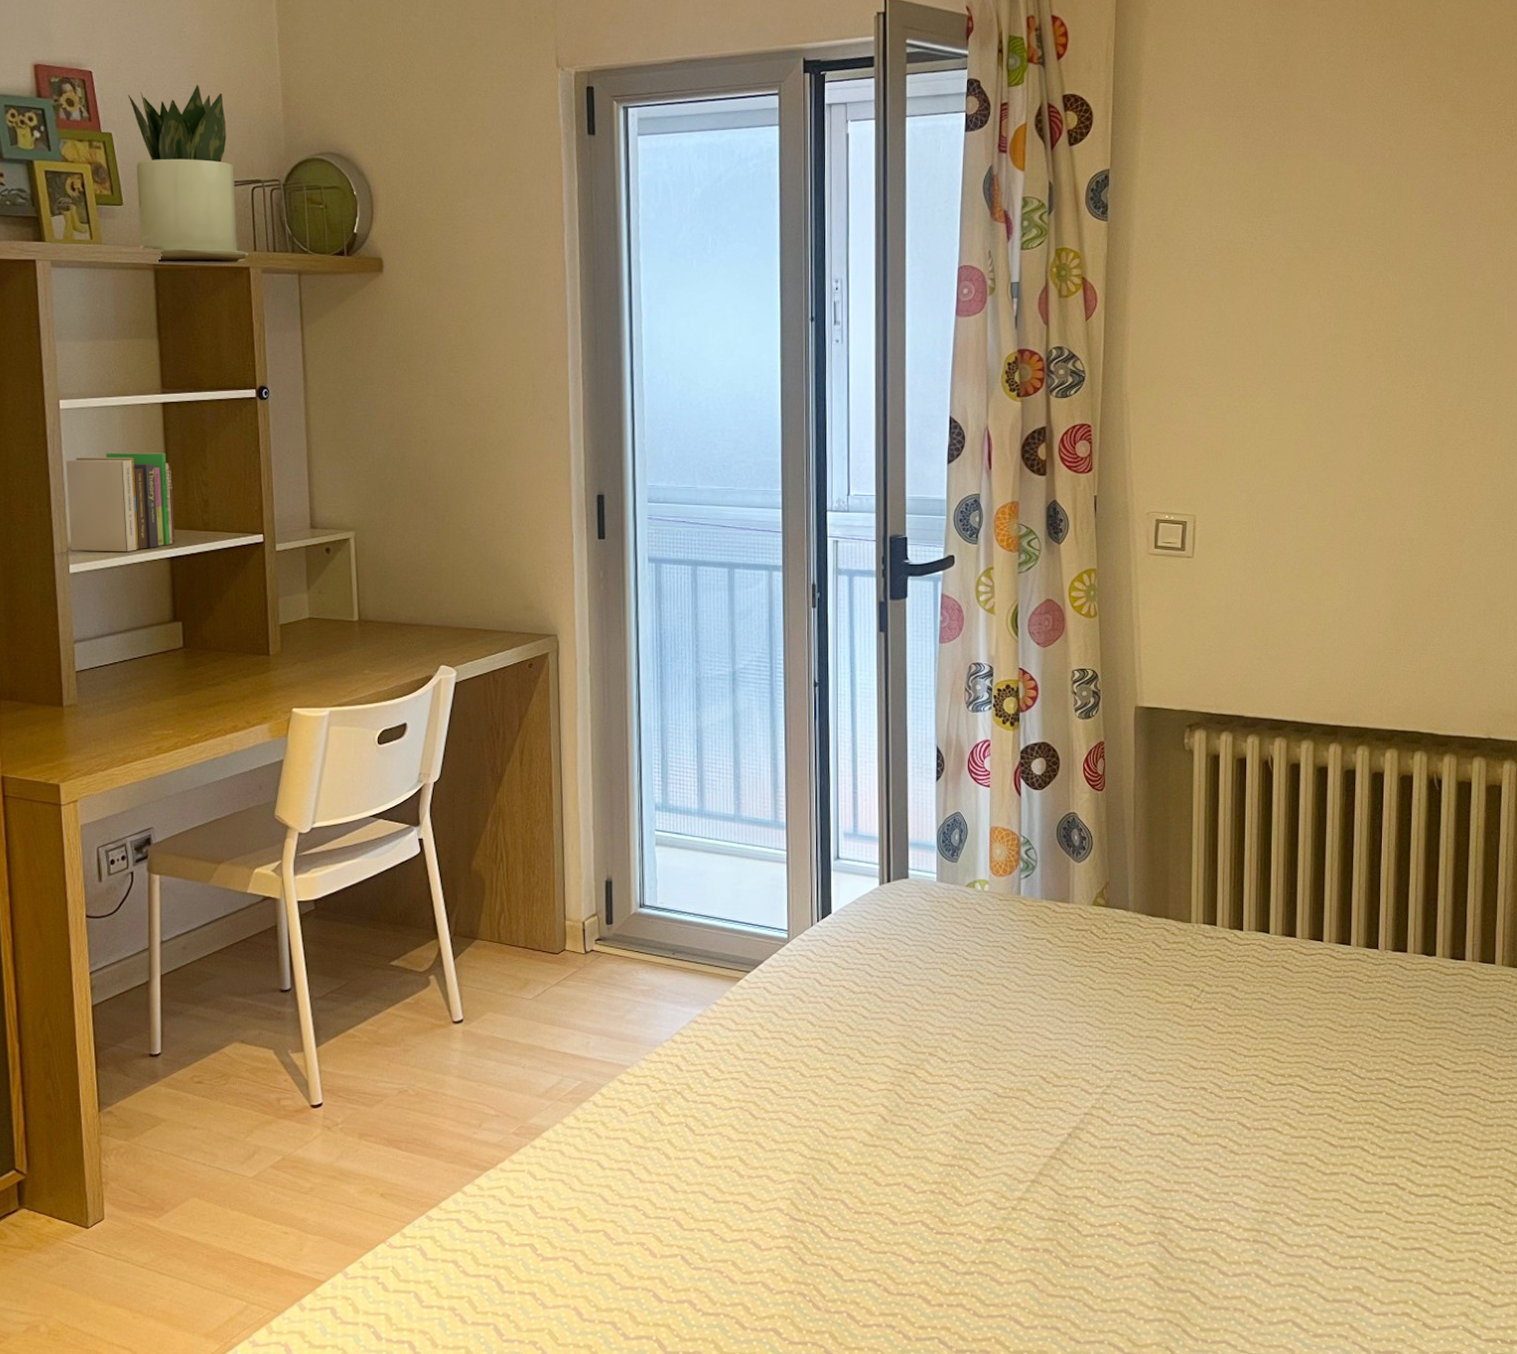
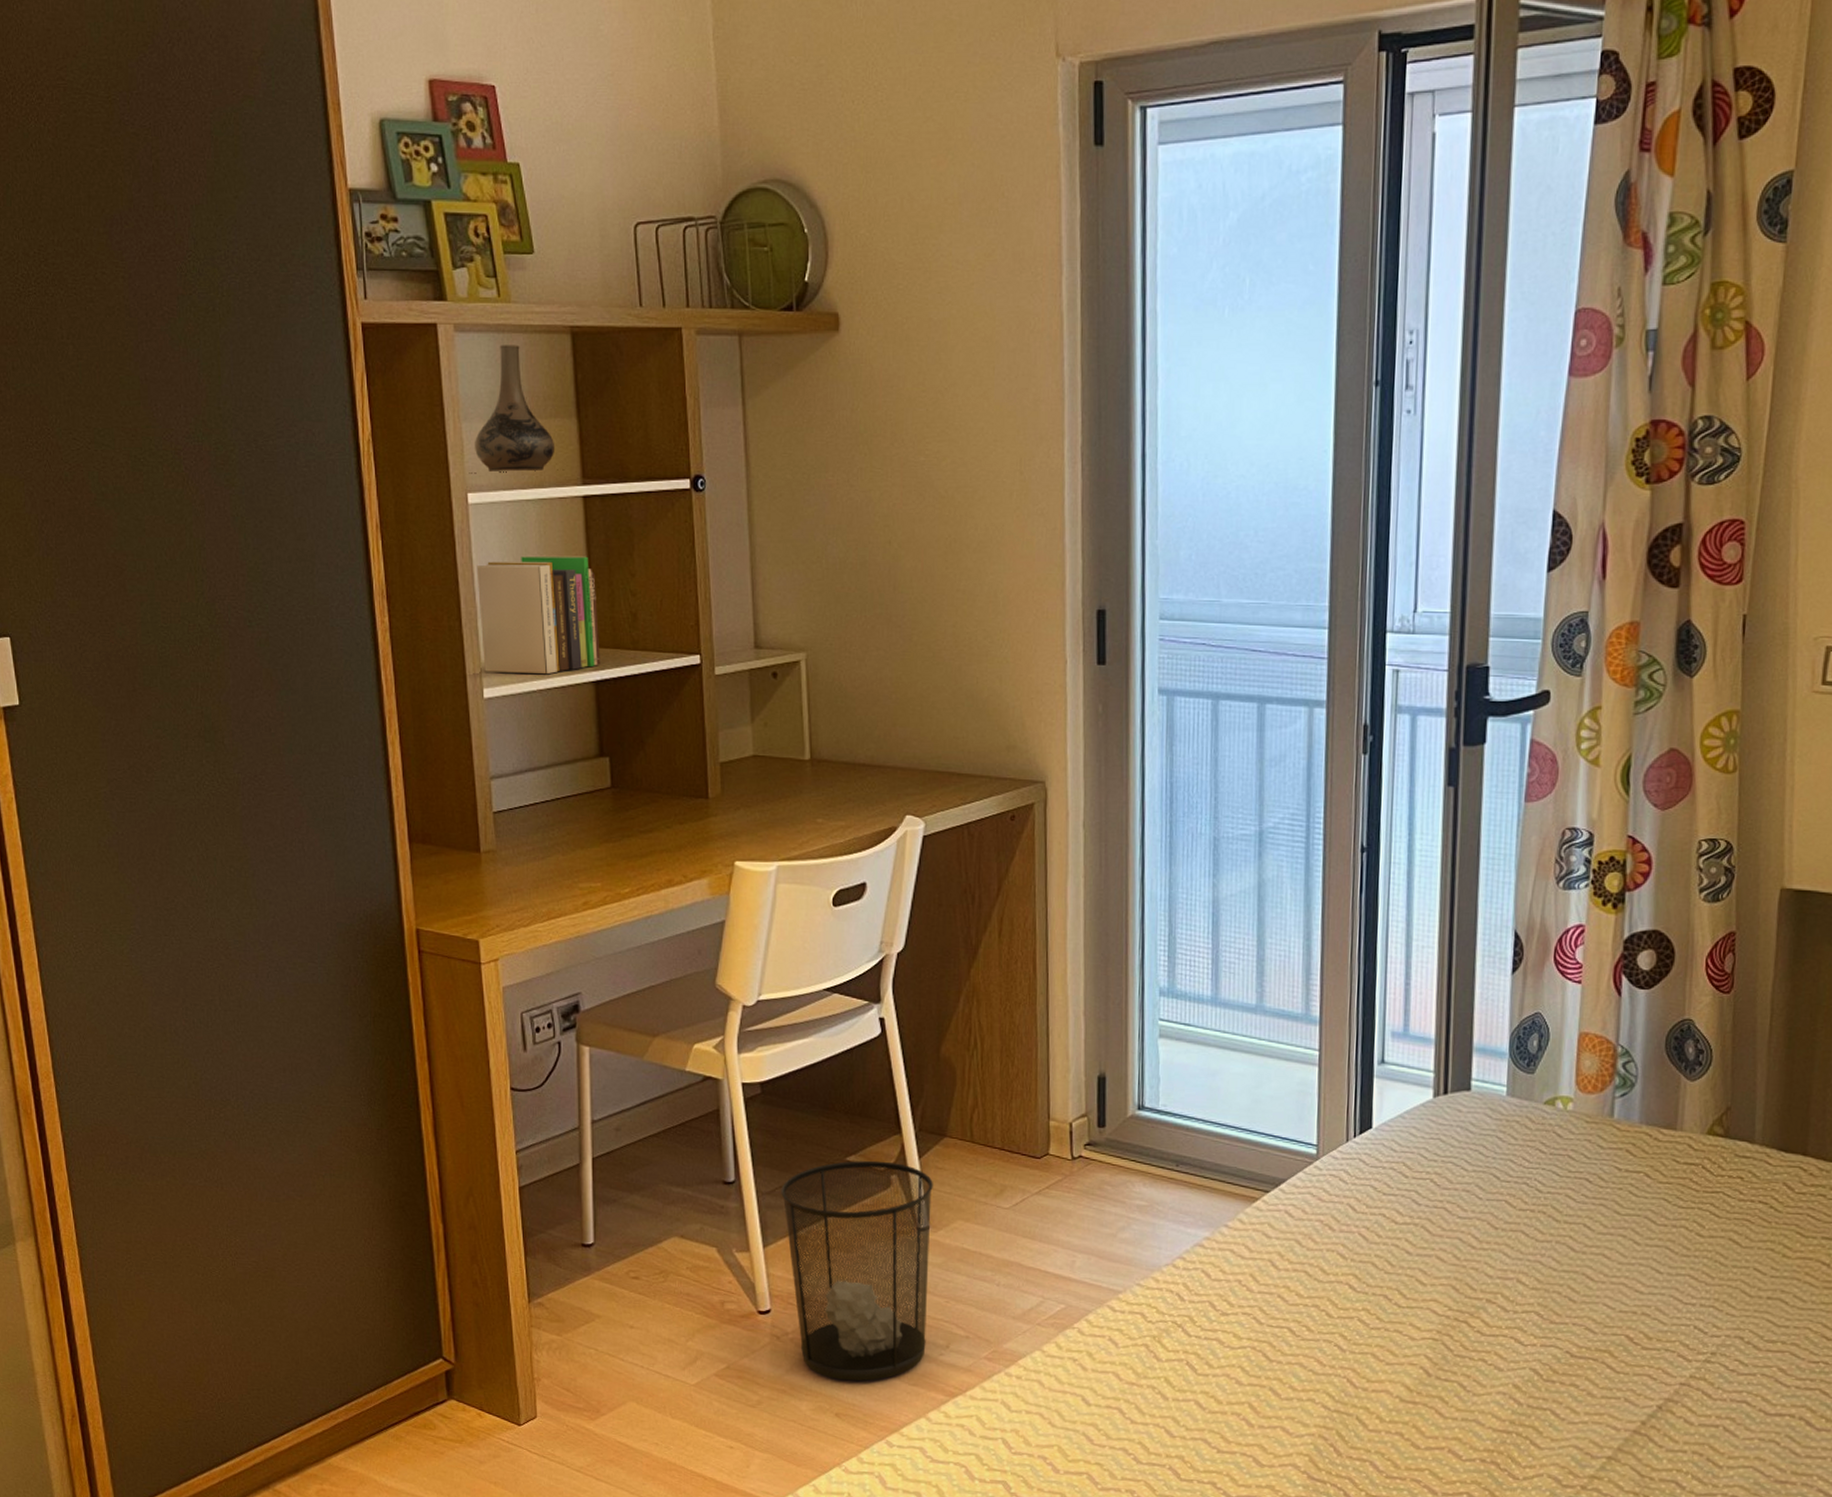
decorative vase: none [66,278,139,382] -> present [474,345,556,472]
planter: present [128,85,249,265] -> none [537,98,680,326]
waste bin: none [332,964,466,1163] -> present [781,1160,933,1382]

